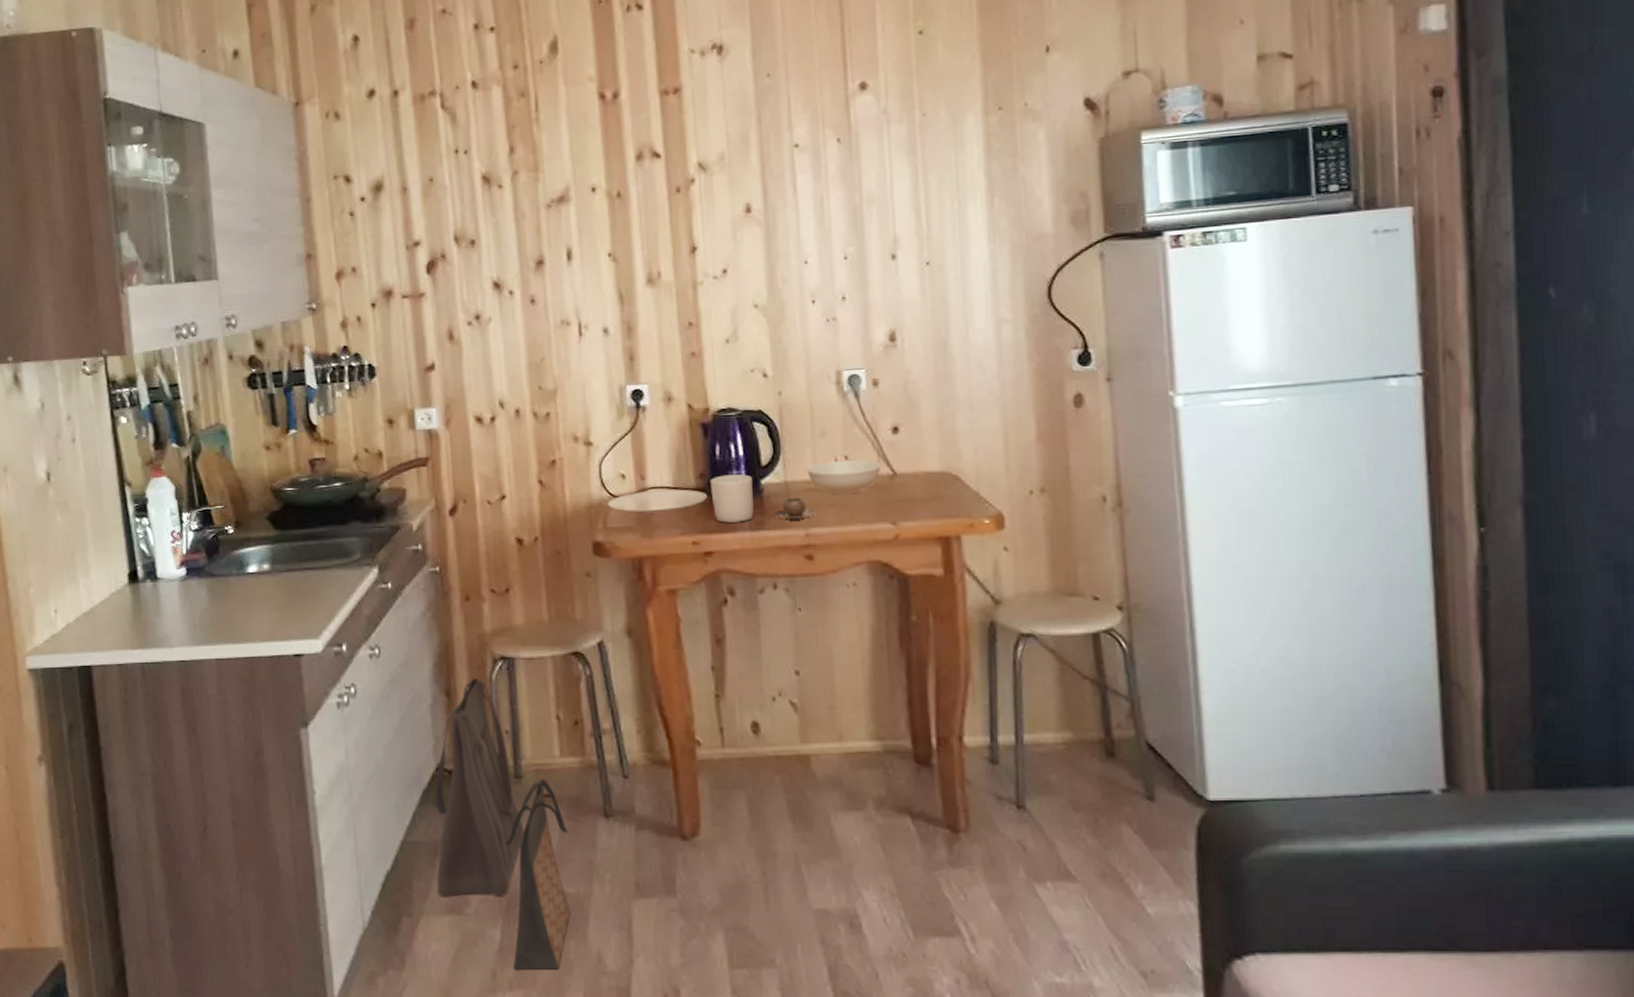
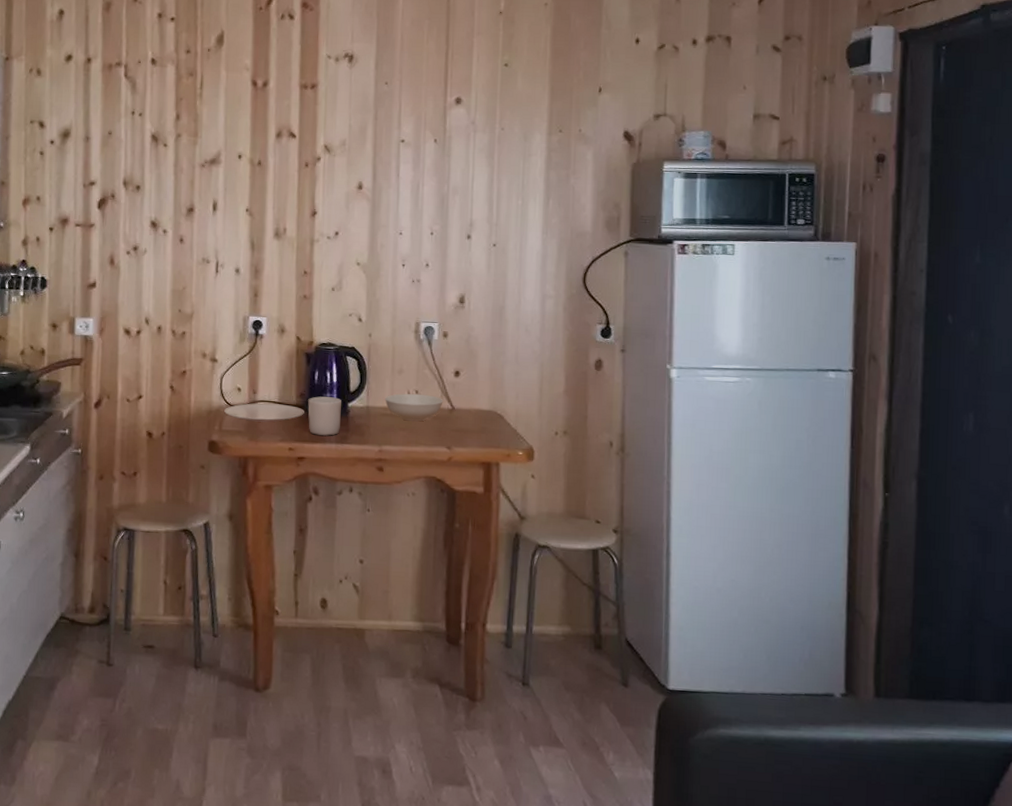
shopping bag: present [434,678,524,897] -> none [49,544,127,727]
bag: present [505,779,571,970] -> none [105,632,163,793]
teacup: present [774,497,817,521] -> none [356,420,390,438]

